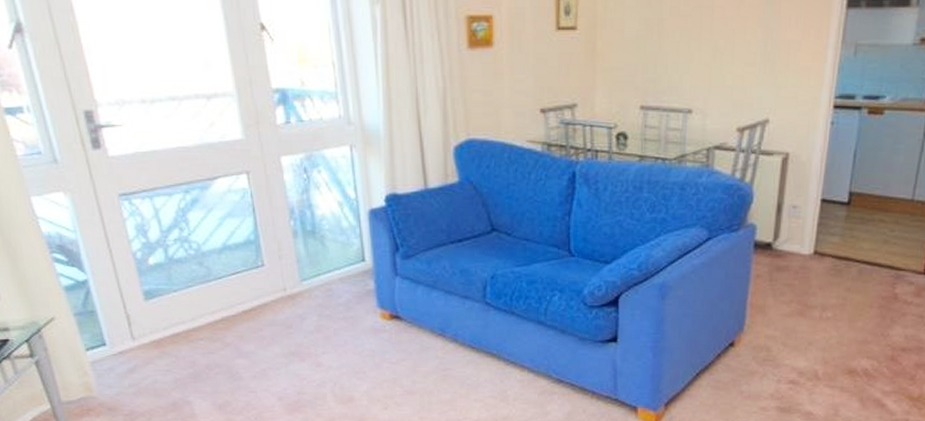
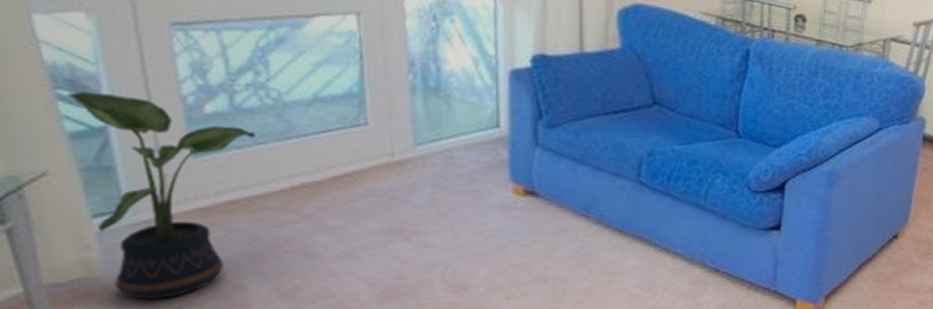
potted plant: none [59,254,186,413] -> present [66,91,256,300]

